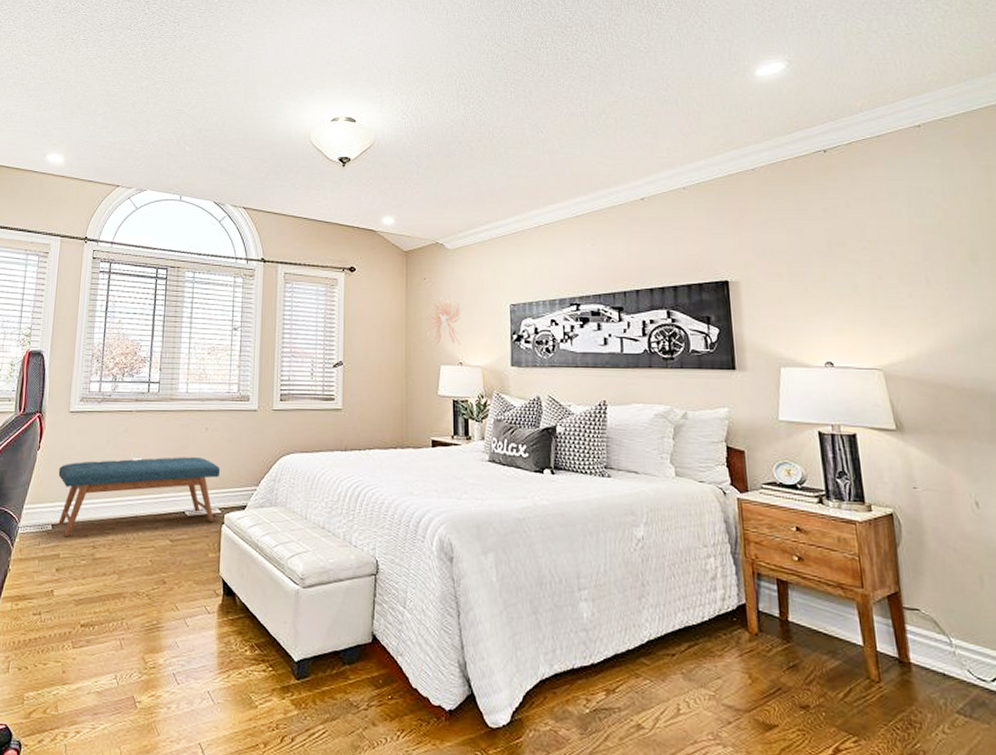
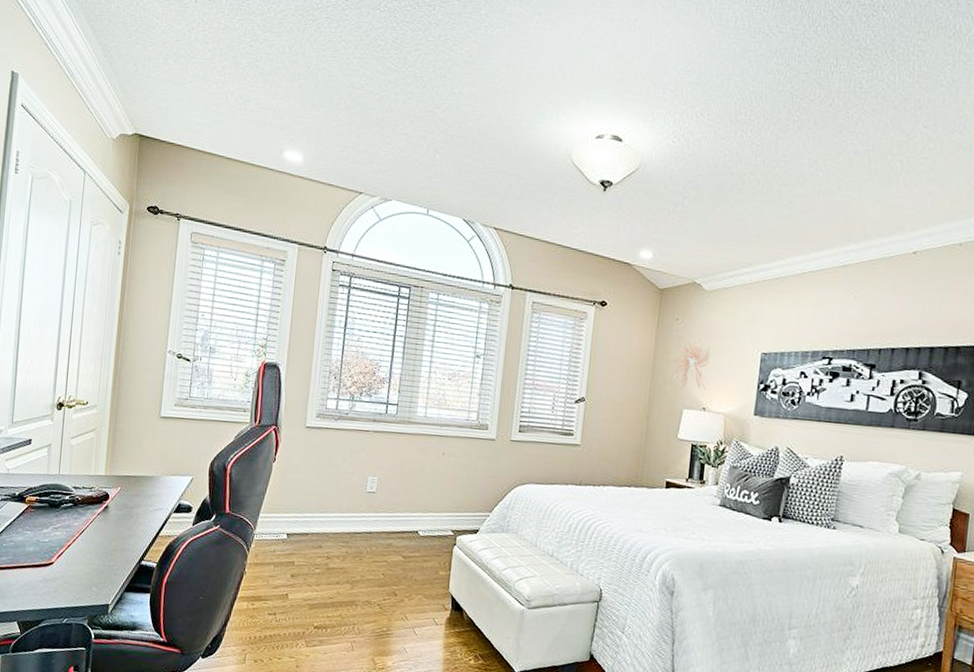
bench: present [58,457,221,536] -> none [293,476,456,546]

